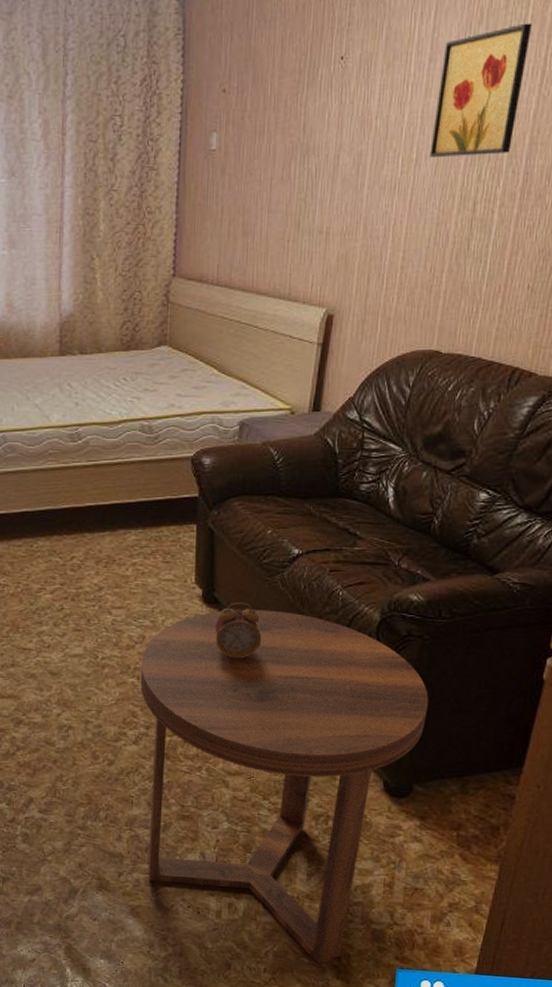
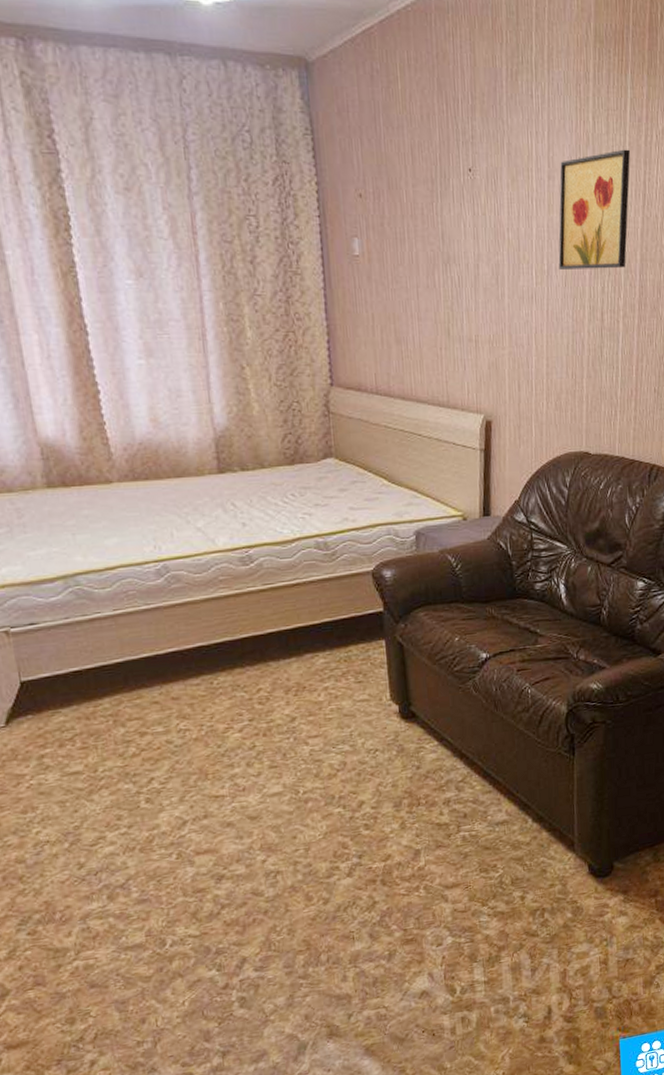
side table: present [140,609,429,964] -> none [345,716,618,1055]
alarm clock: present [214,602,262,658] -> none [415,713,462,771]

